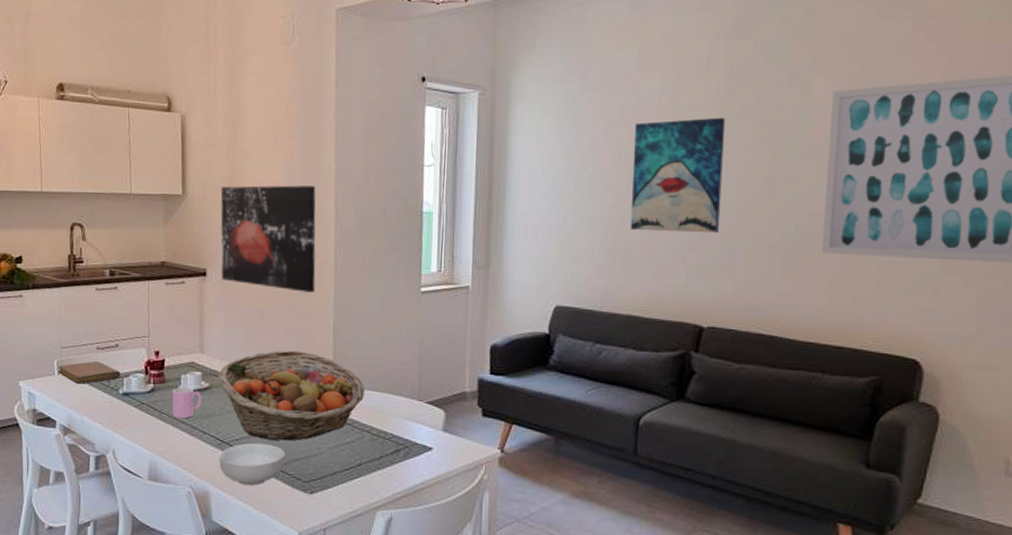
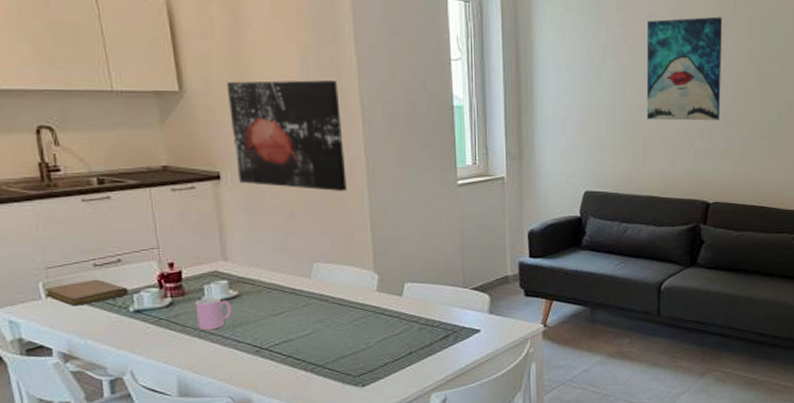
fruit basket: present [218,350,366,441] -> none [248,250,410,341]
cereal bowl: present [219,443,286,485] -> none [259,345,332,387]

